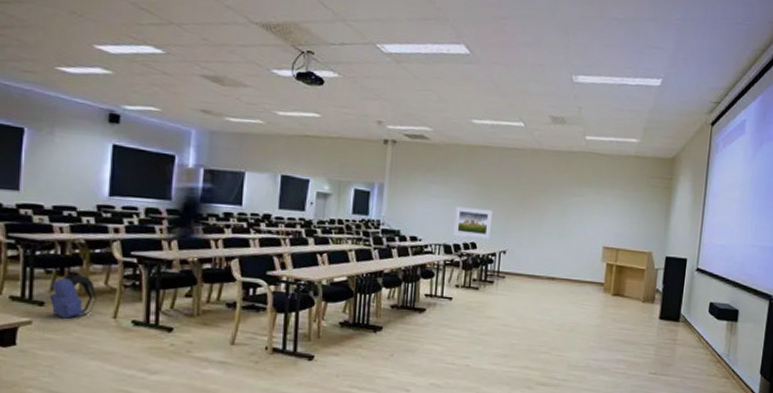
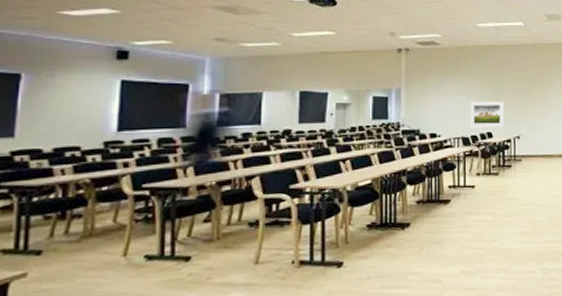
backpack: present [49,273,97,319] -> none [48,215,104,265]

